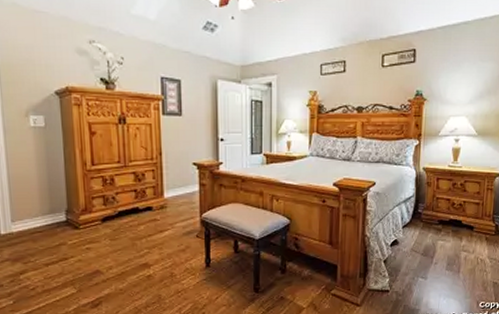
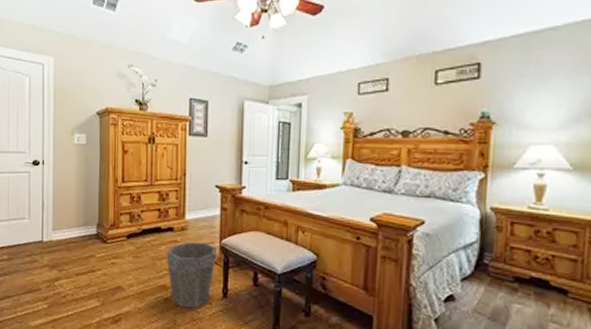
waste bin: none [146,218,198,282] -> present [166,242,217,308]

